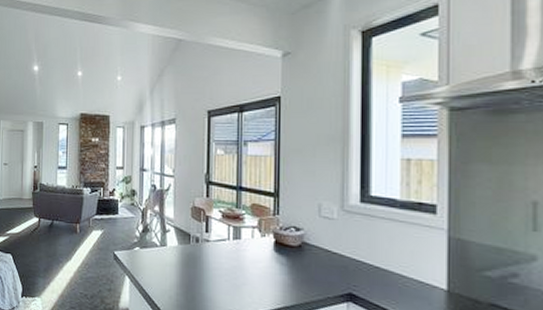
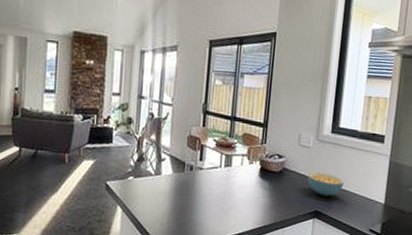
cereal bowl: none [333,248,384,277] -> present [307,173,344,196]

